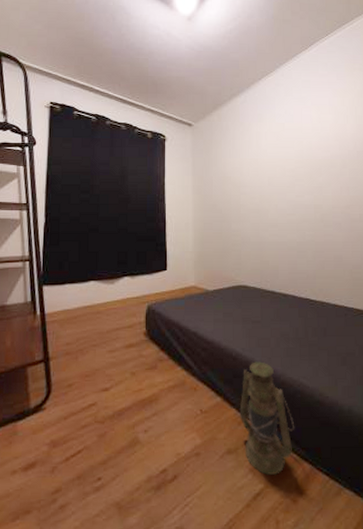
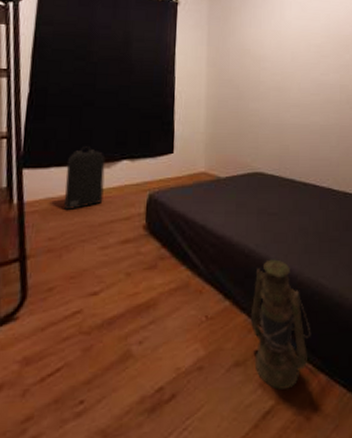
backpack: none [77,266,110,321] -> present [63,146,106,211]

